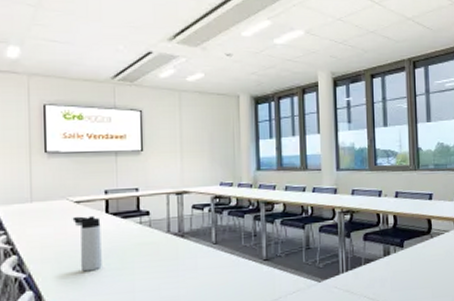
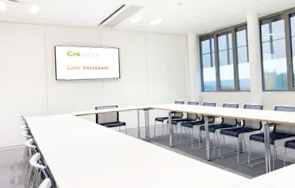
thermos bottle: present [72,215,102,272] -> none [74,125,94,166]

